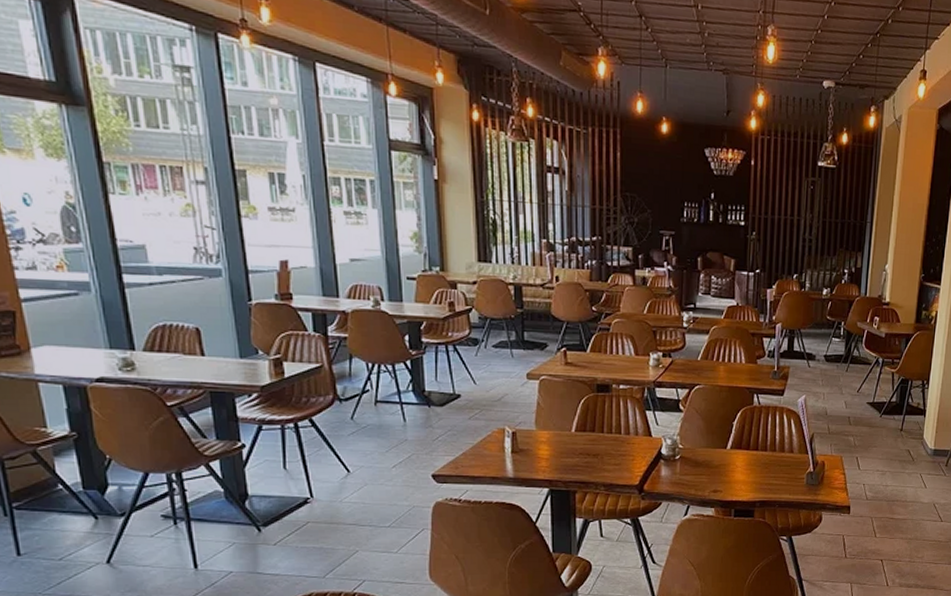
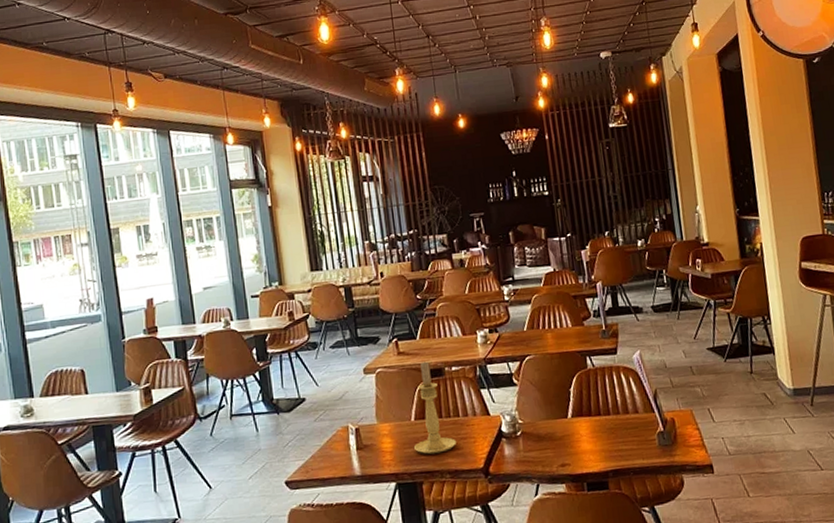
candle holder: none [570,375,616,466] -> present [413,361,457,455]

